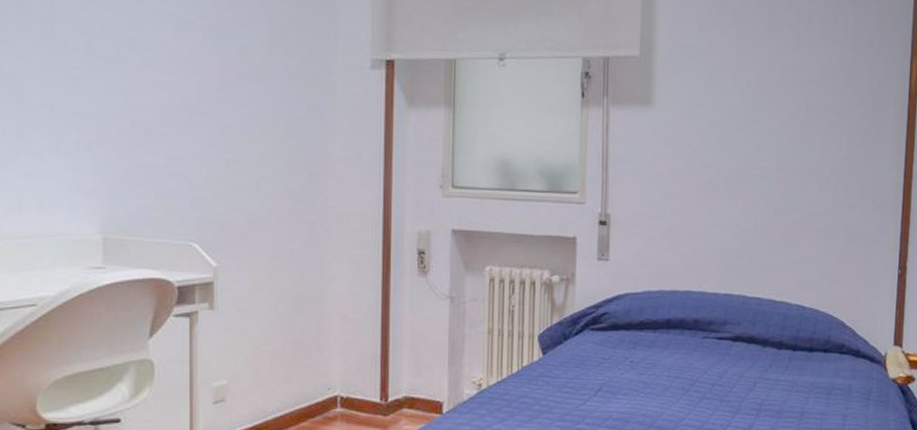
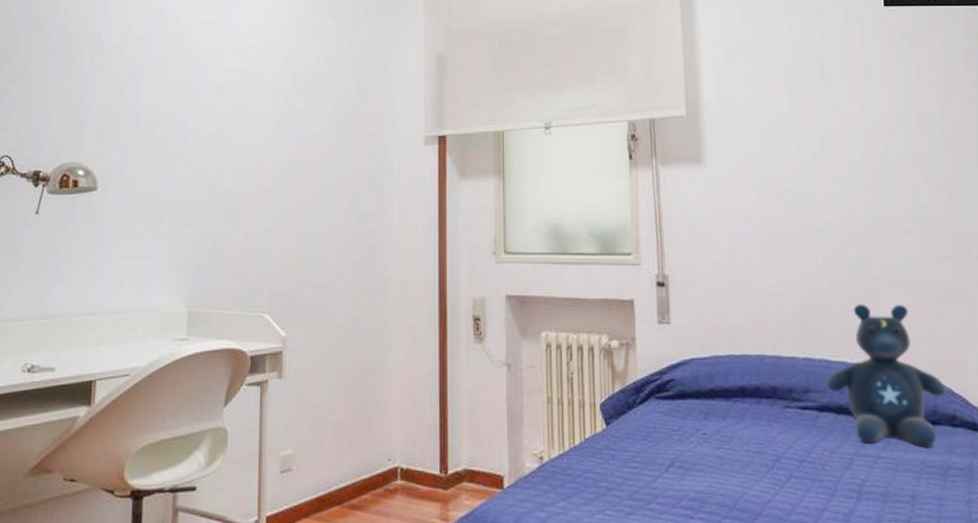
stuffed bear: none [742,246,841,372] -> present [826,304,947,448]

